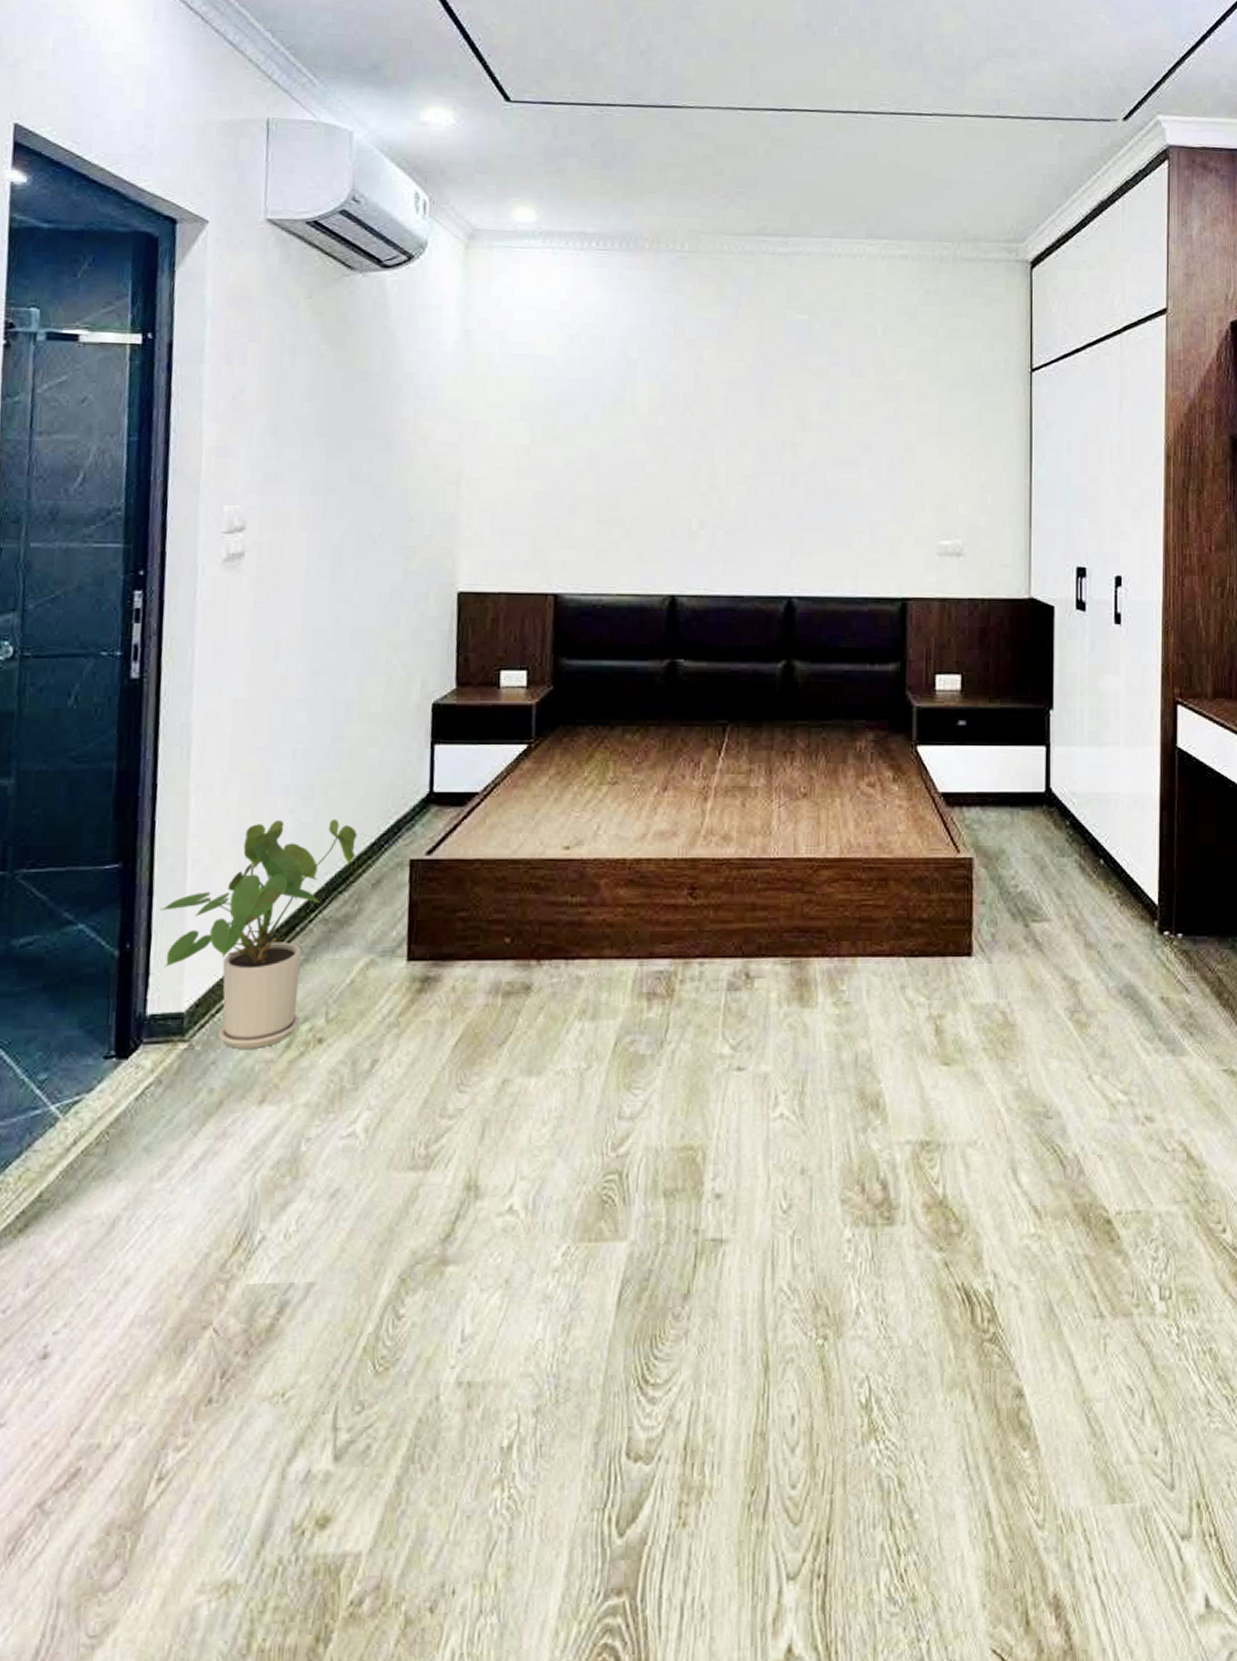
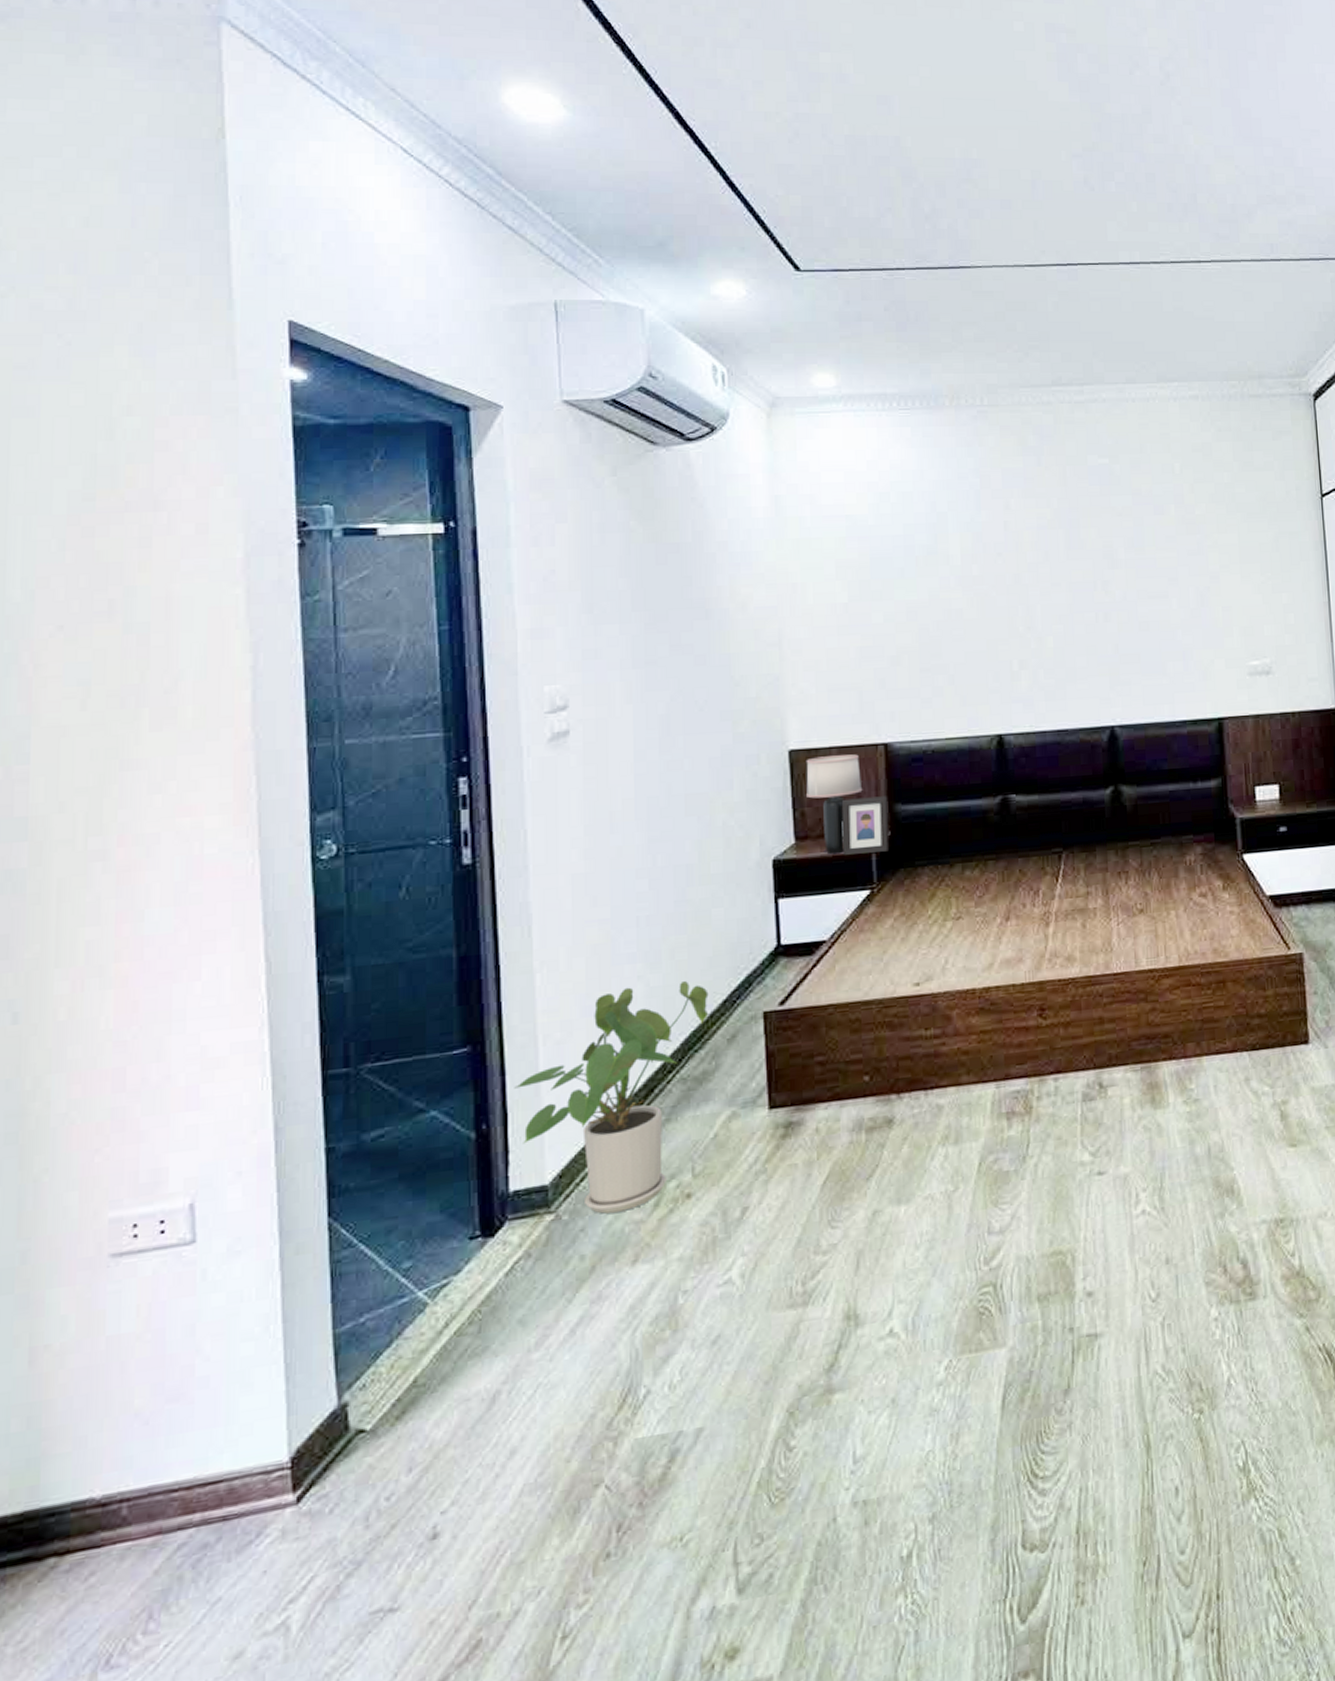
table lamp: none [472,602,529,704] -> present [806,754,863,854]
picture frame: none [503,648,554,707] -> present [842,796,890,856]

